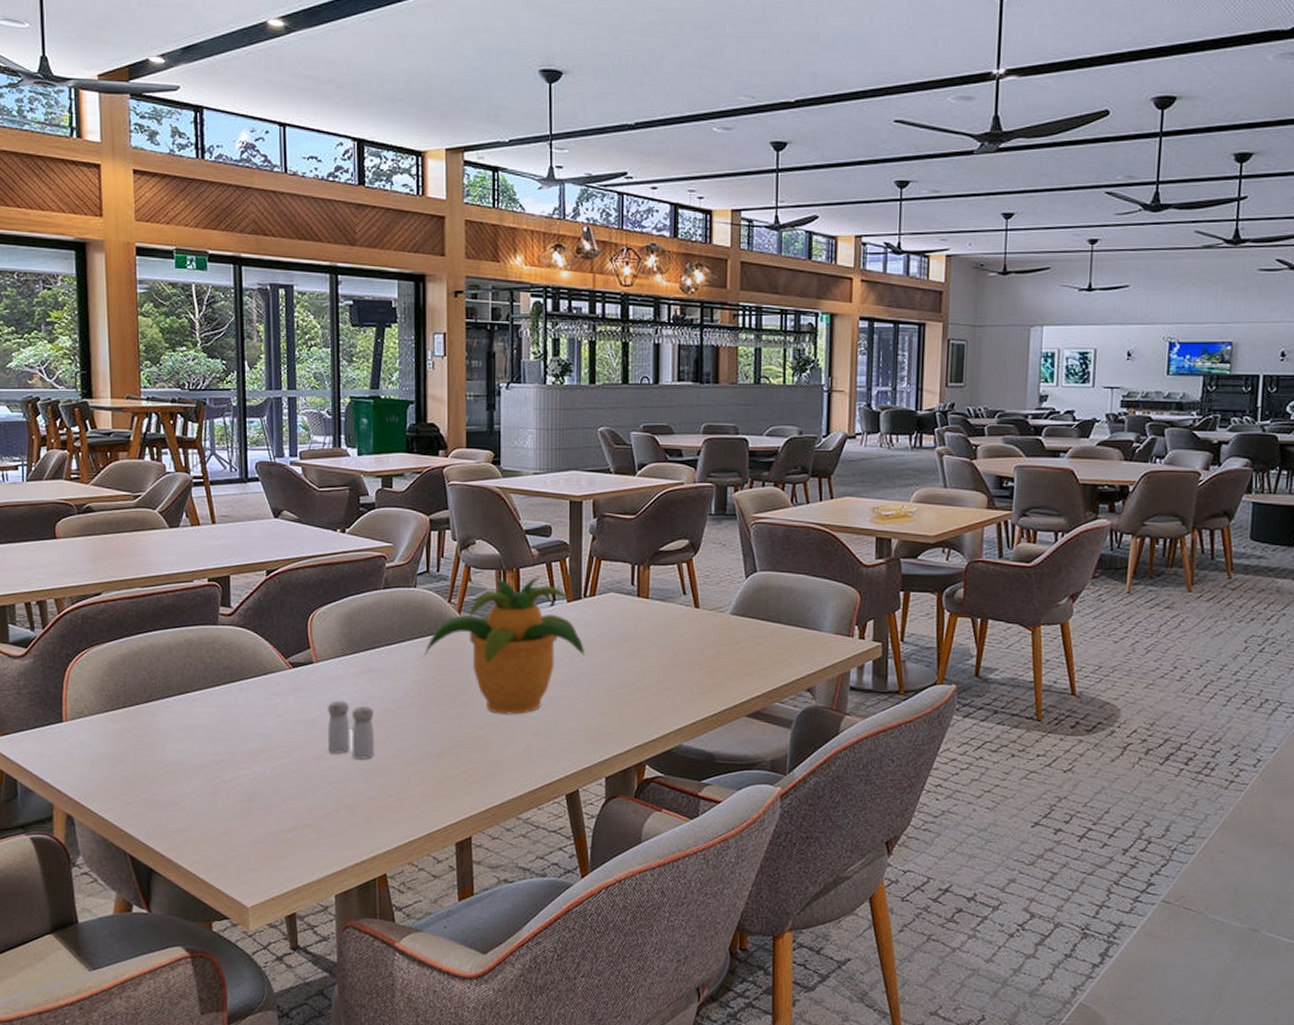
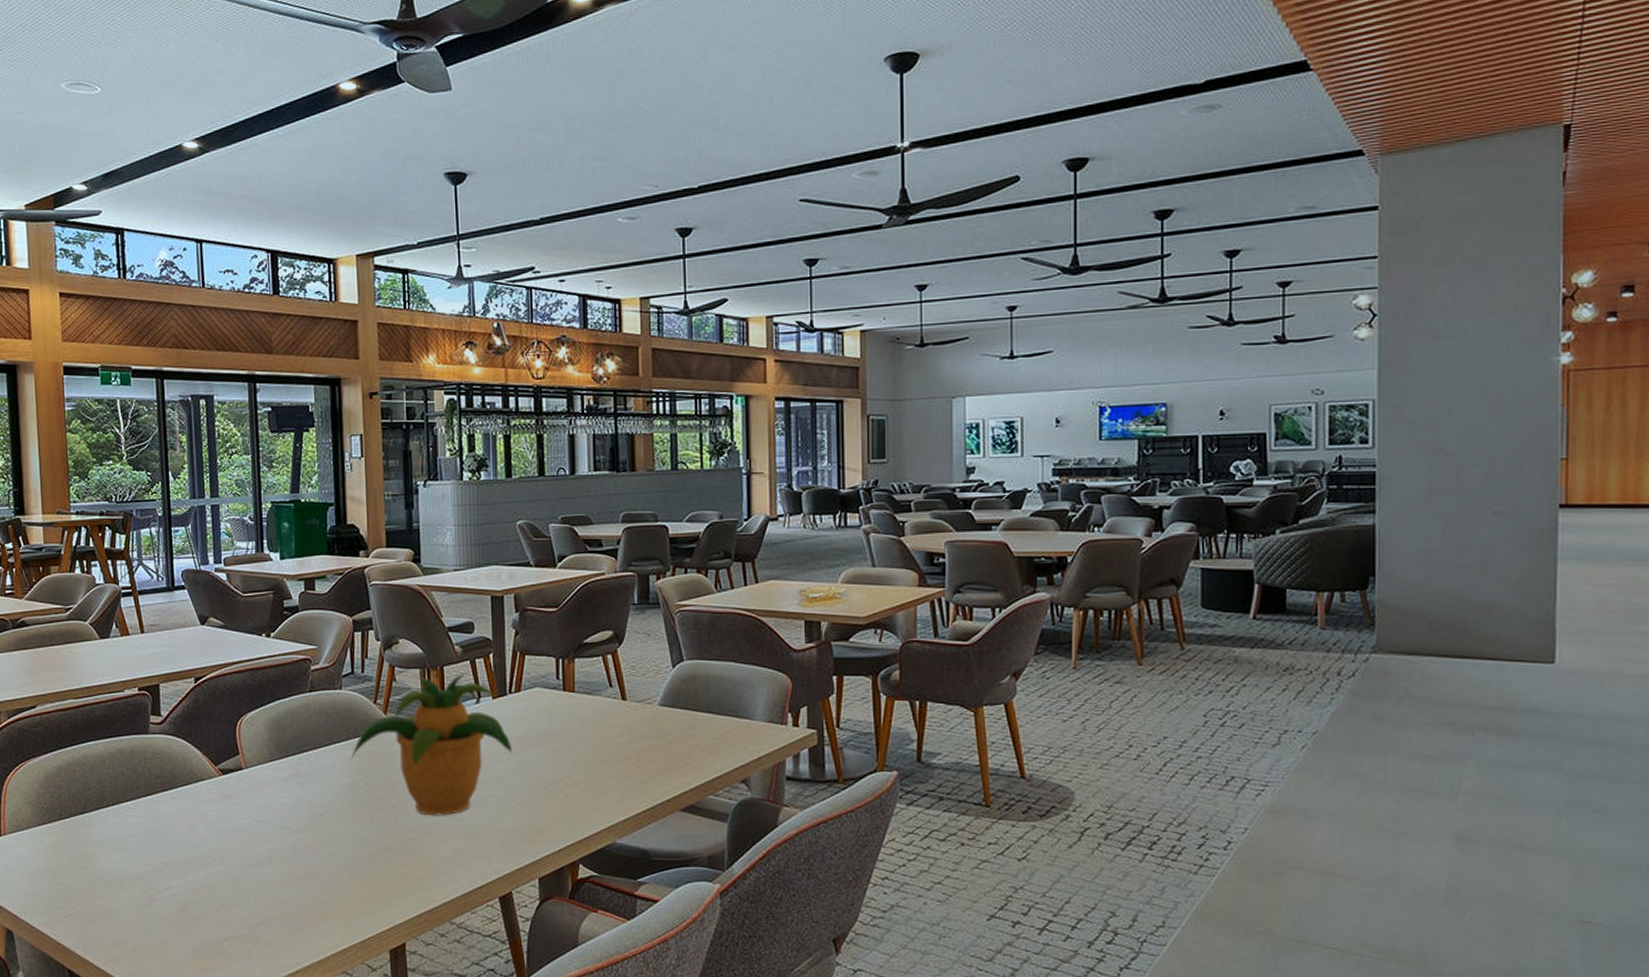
salt and pepper shaker: present [327,700,375,760] -> none [258,806,306,866]

